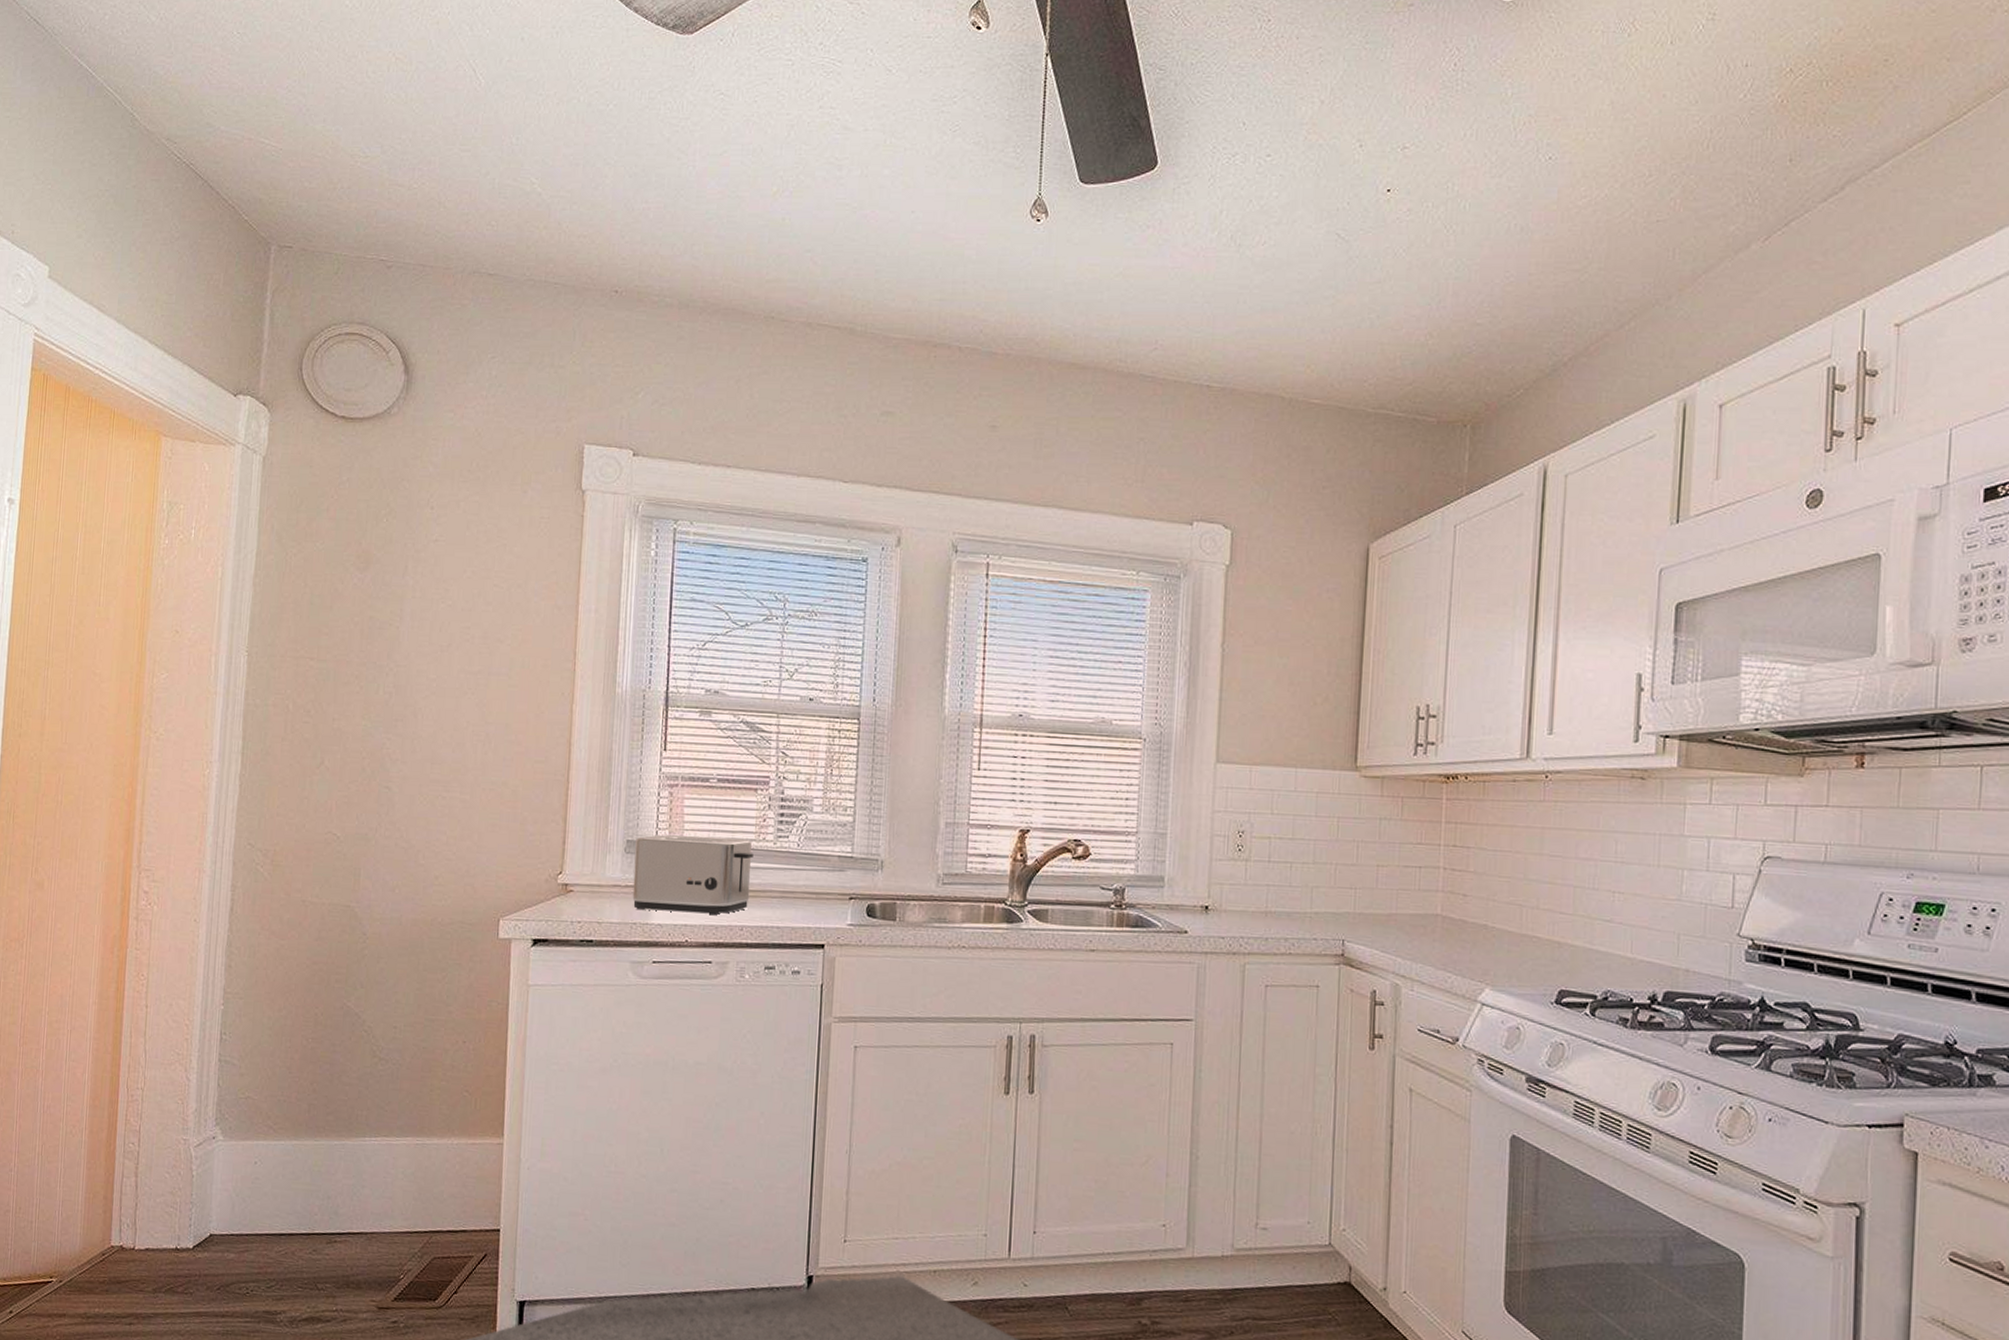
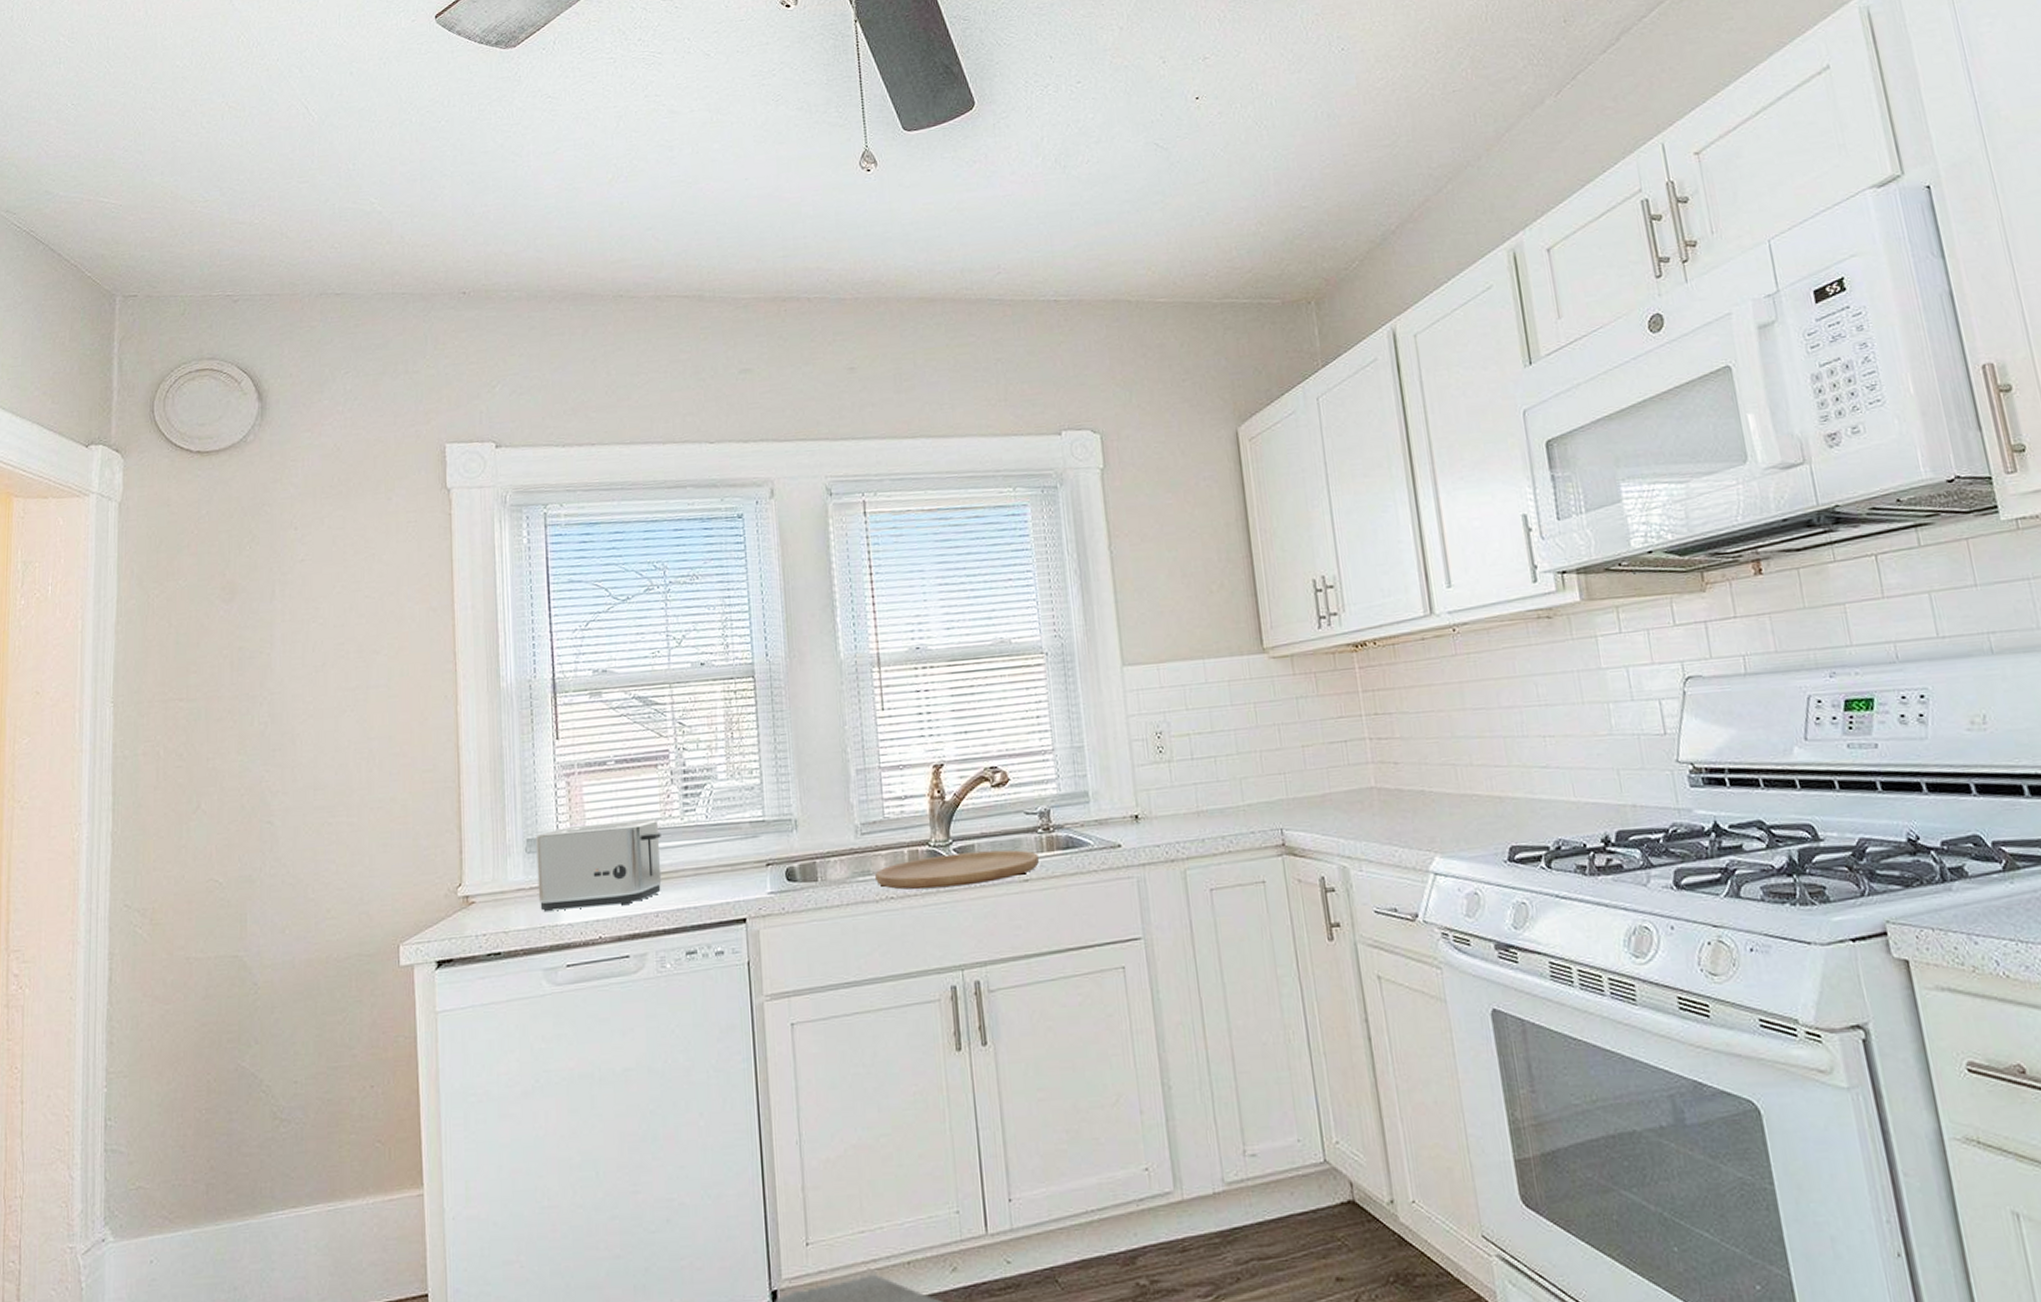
cutting board: none [949,914,1107,947] -> present [874,849,1039,891]

